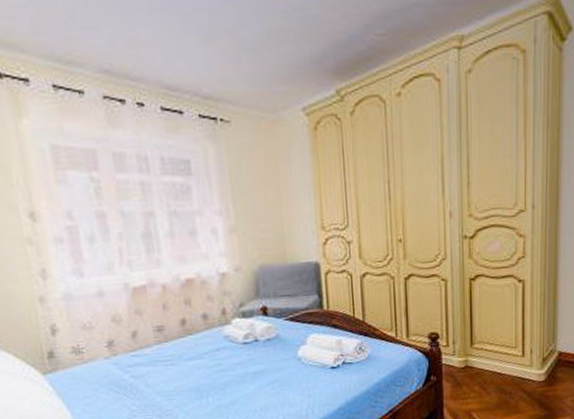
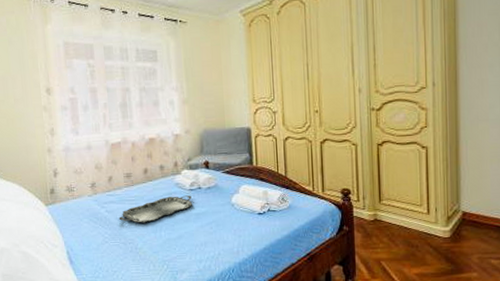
serving tray: none [149,350,249,389] -> present [119,195,193,223]

